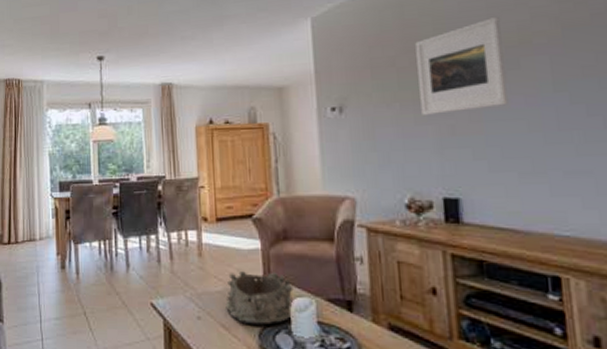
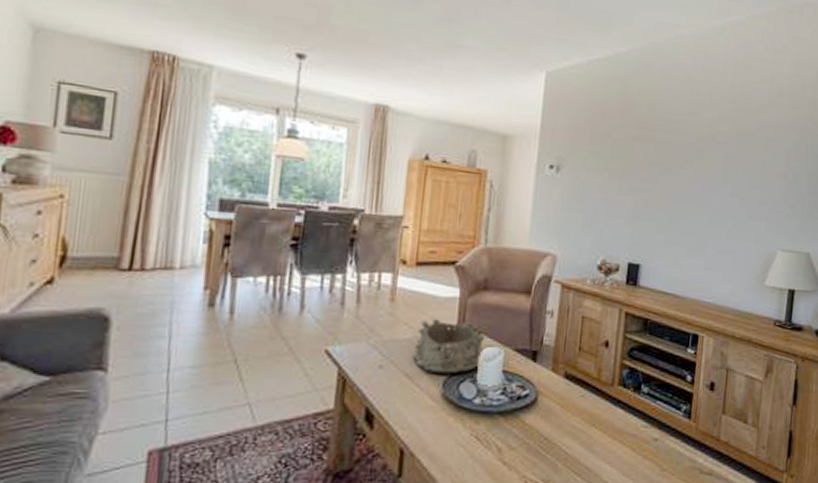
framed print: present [415,16,508,115] -> none [625,110,697,189]

